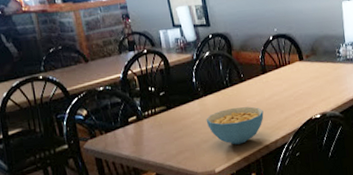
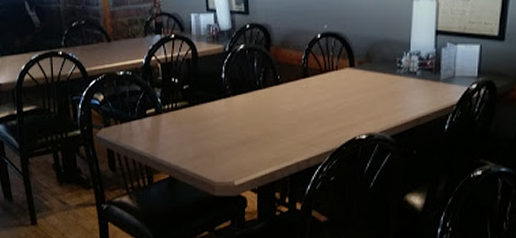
cereal bowl: present [206,106,264,145] -> none [231,113,298,157]

